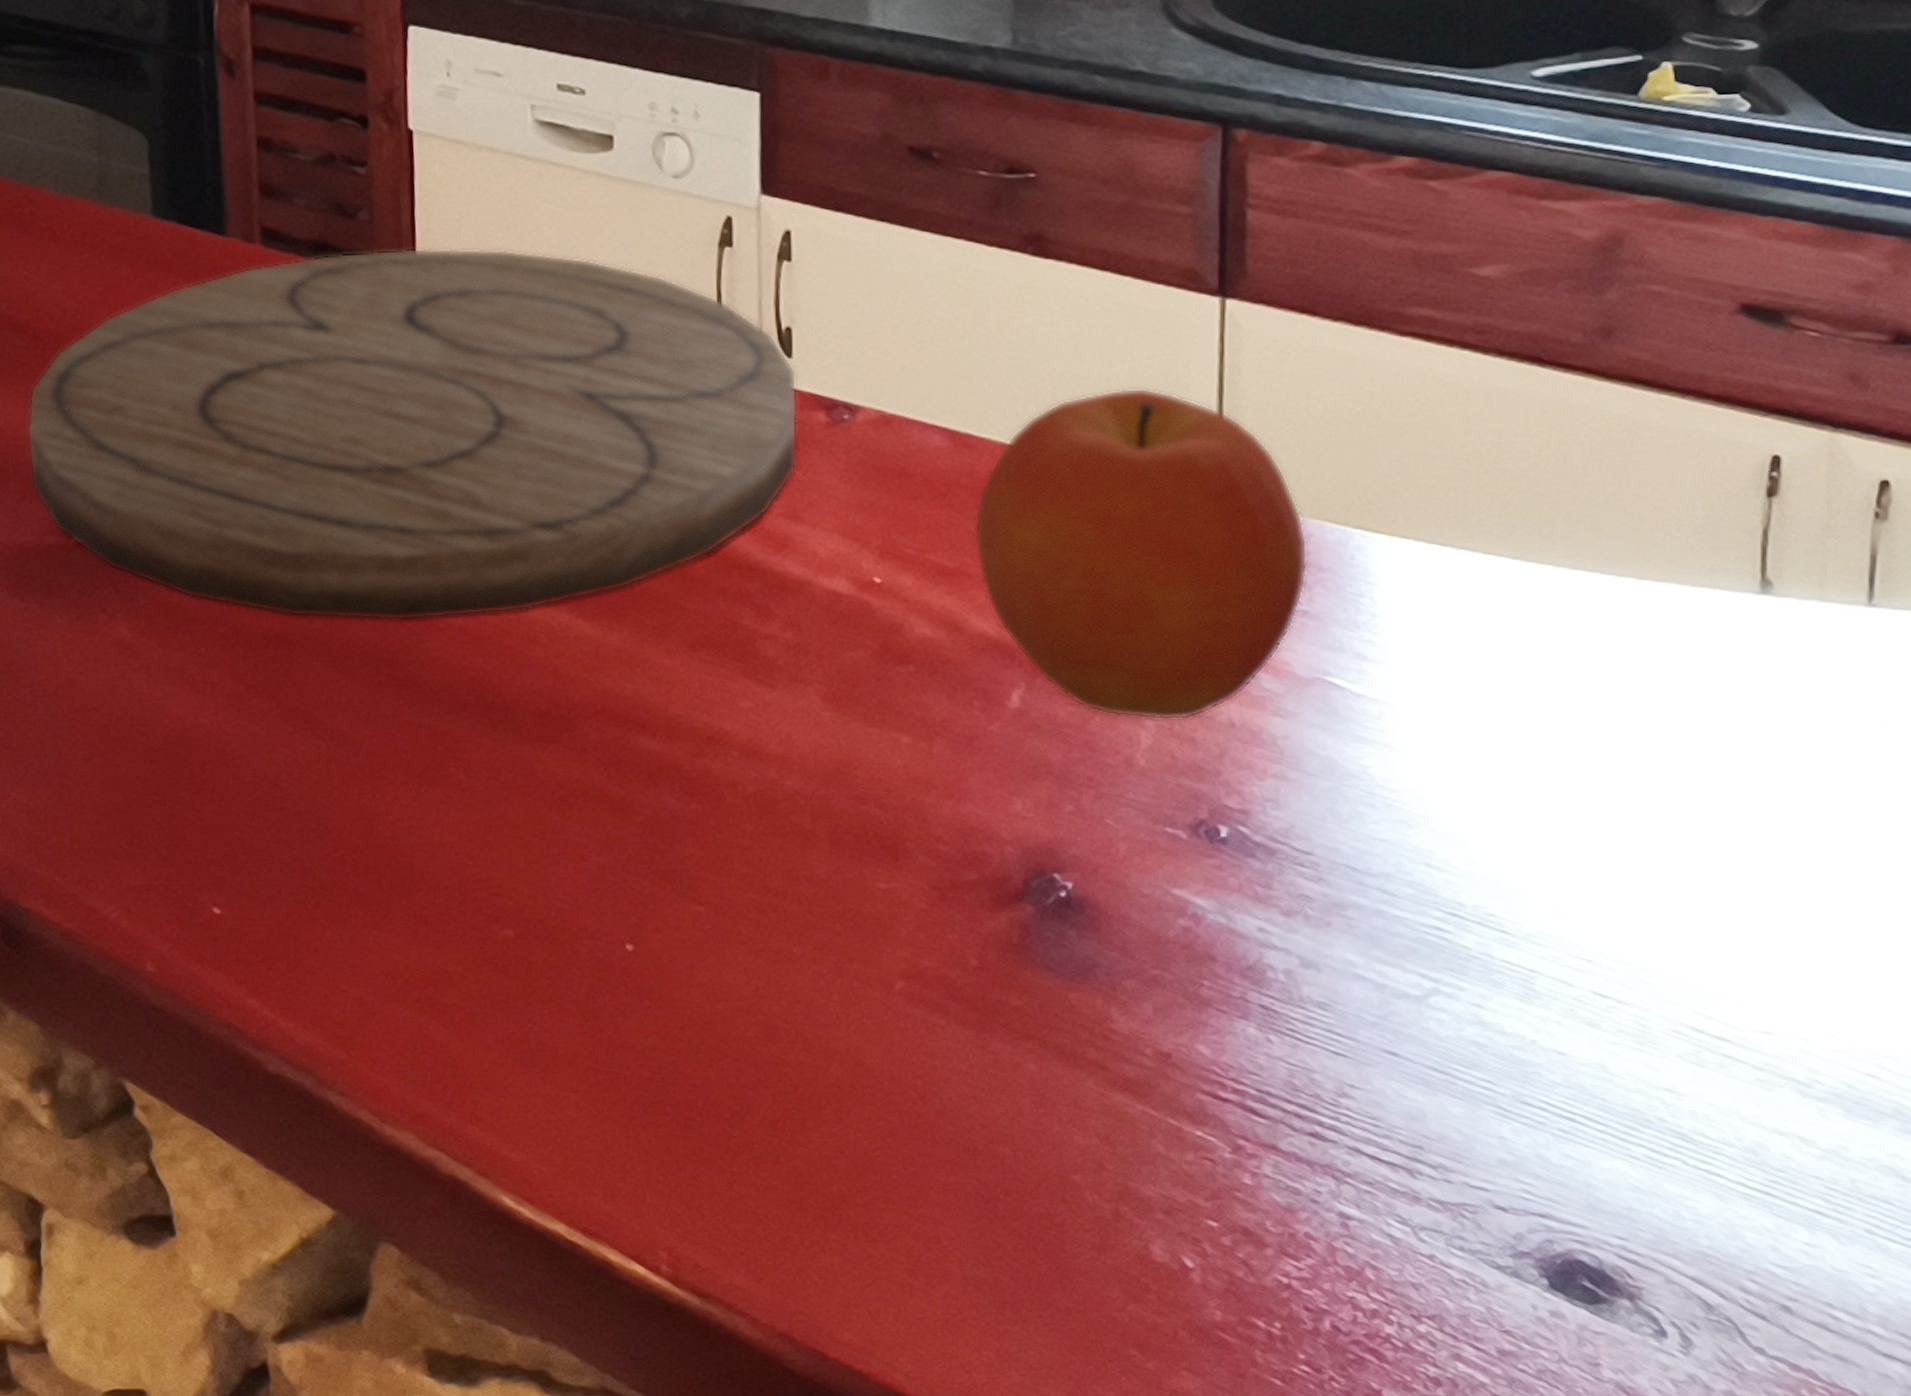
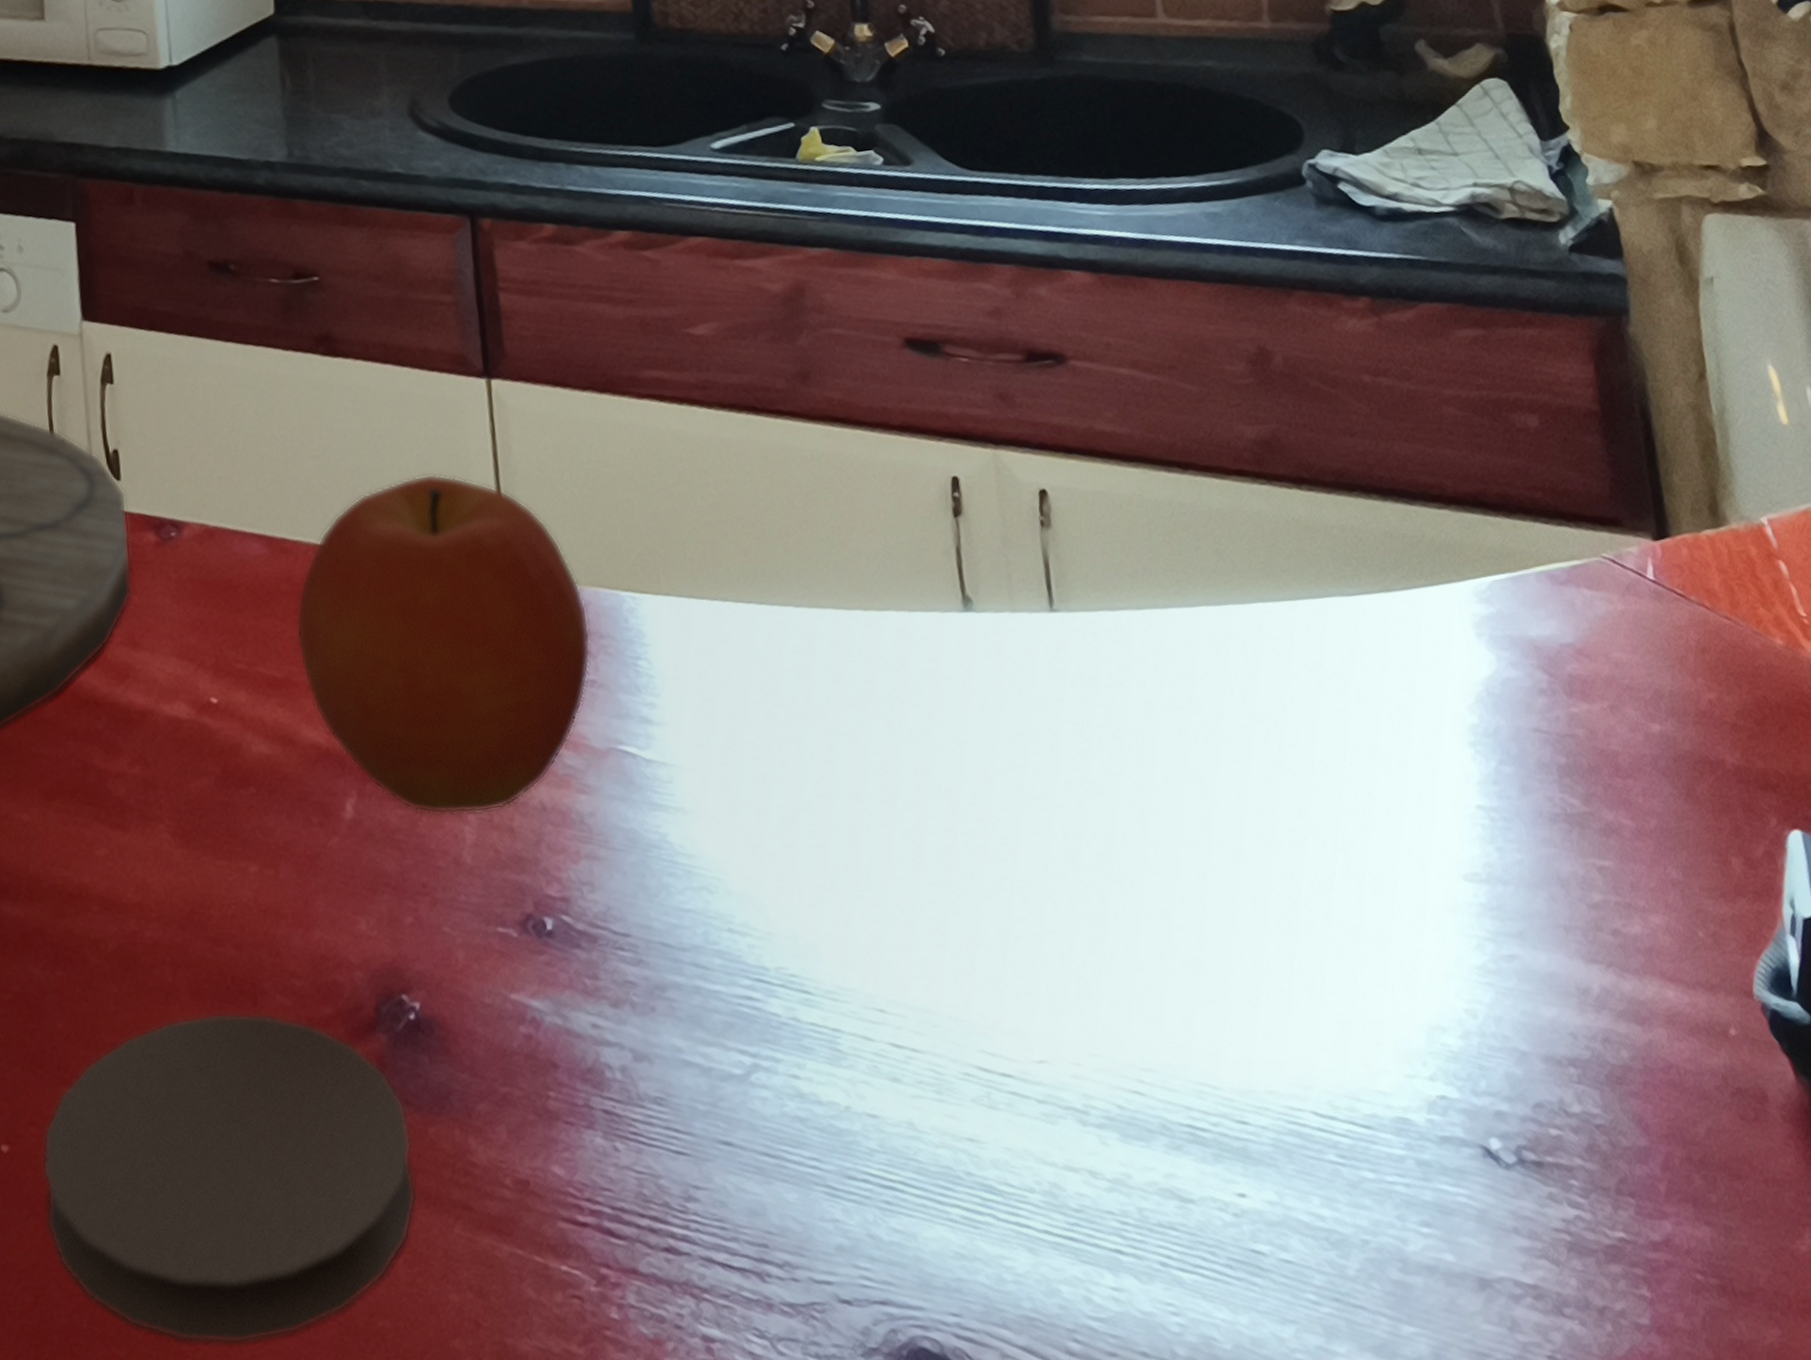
coaster: none [666,862,1050,1144] -> present [42,1012,417,1345]

